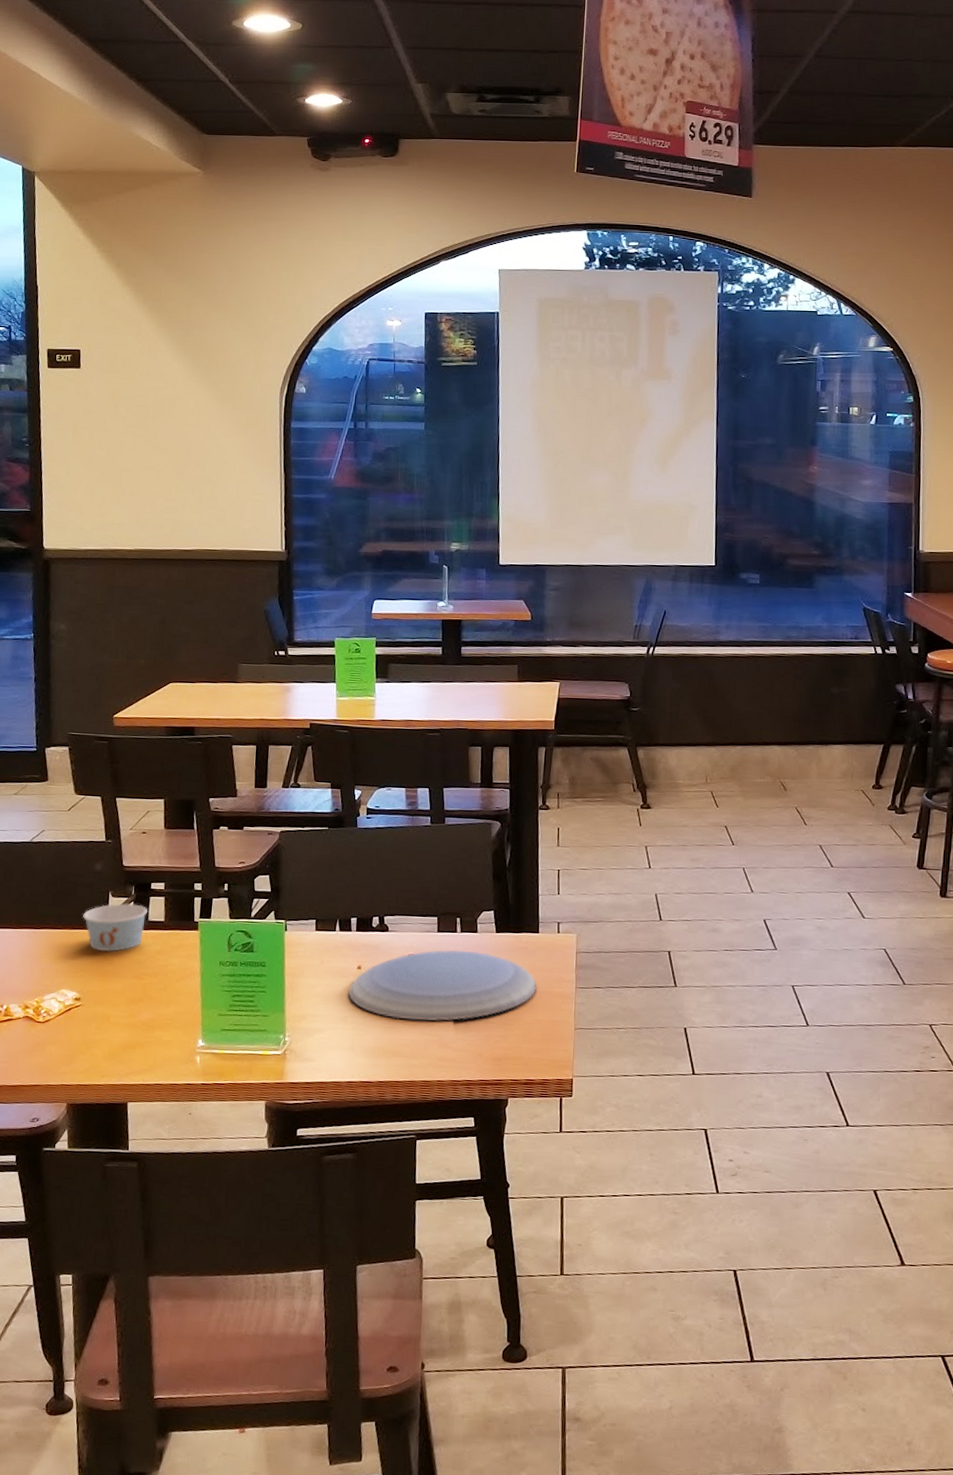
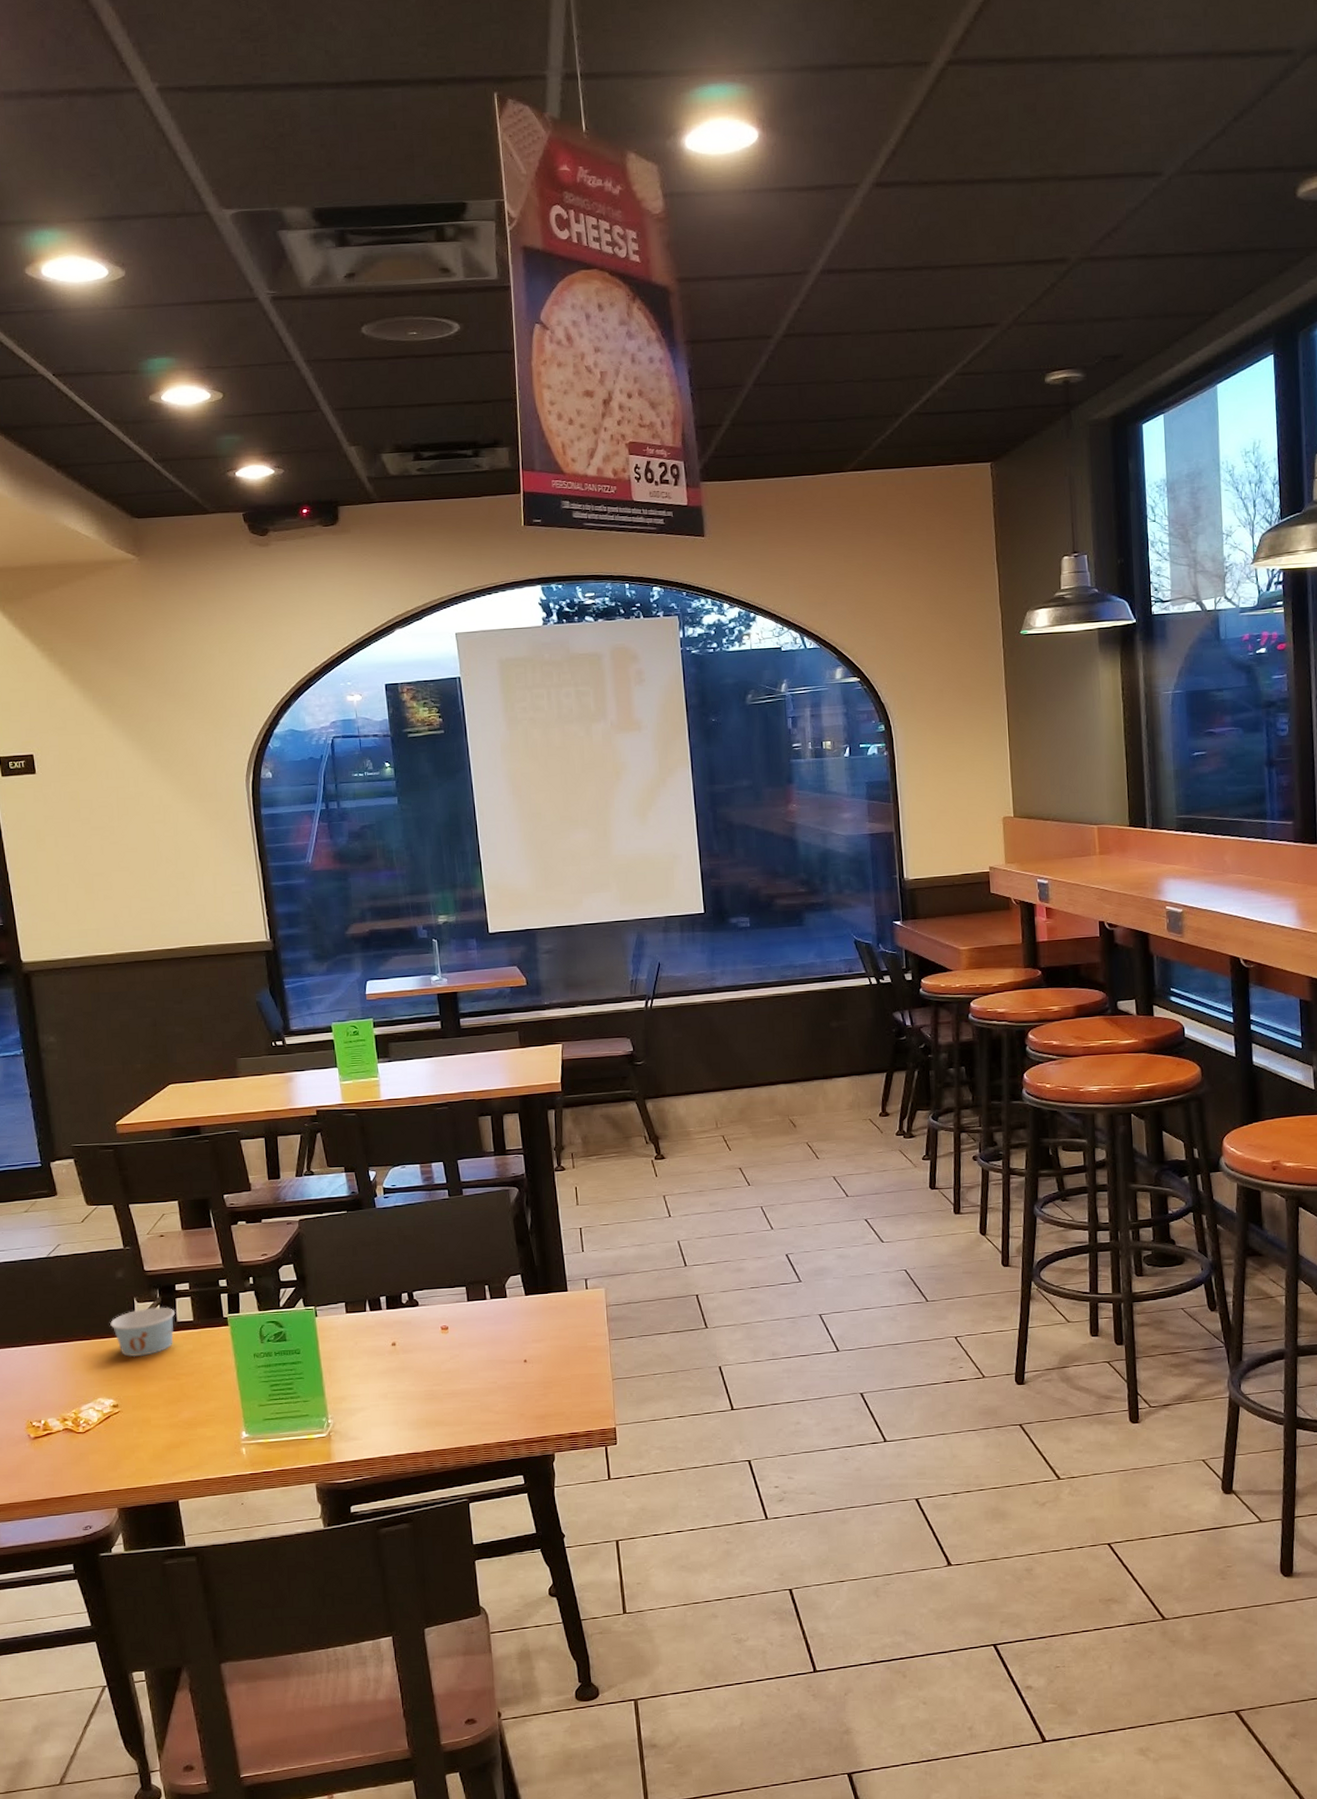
plate: present [348,950,537,1021] -> none [385,1315,571,1390]

